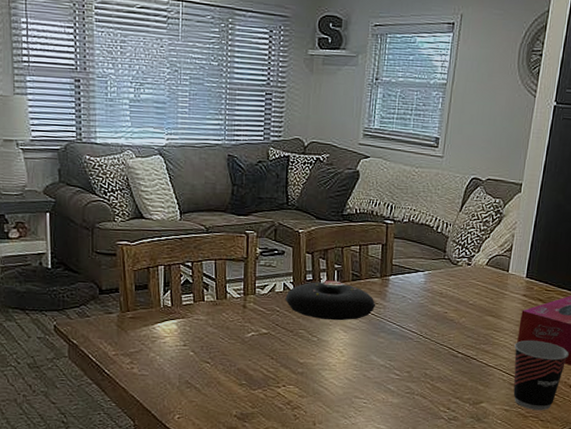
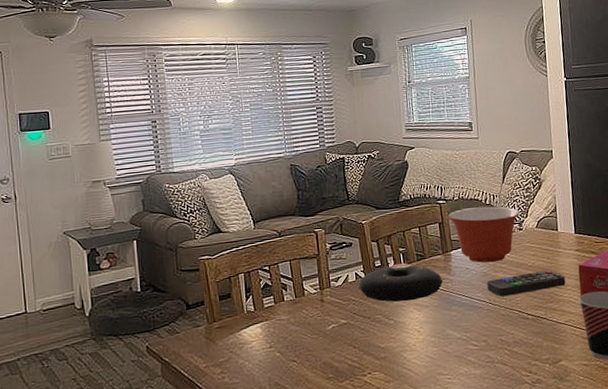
mixing bowl: none [393,233,472,295] -> present [448,206,520,263]
remote control: none [421,310,505,331] -> present [487,270,566,297]

